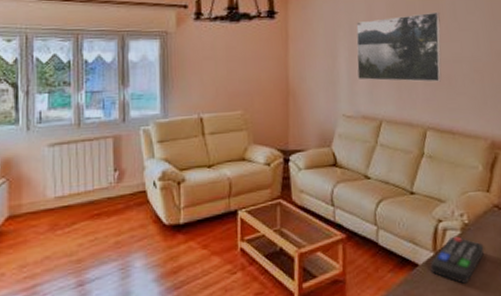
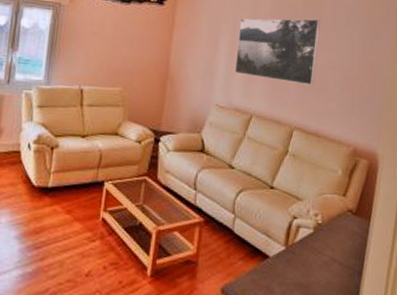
remote control: present [430,236,485,284] -> none [279,233,334,280]

